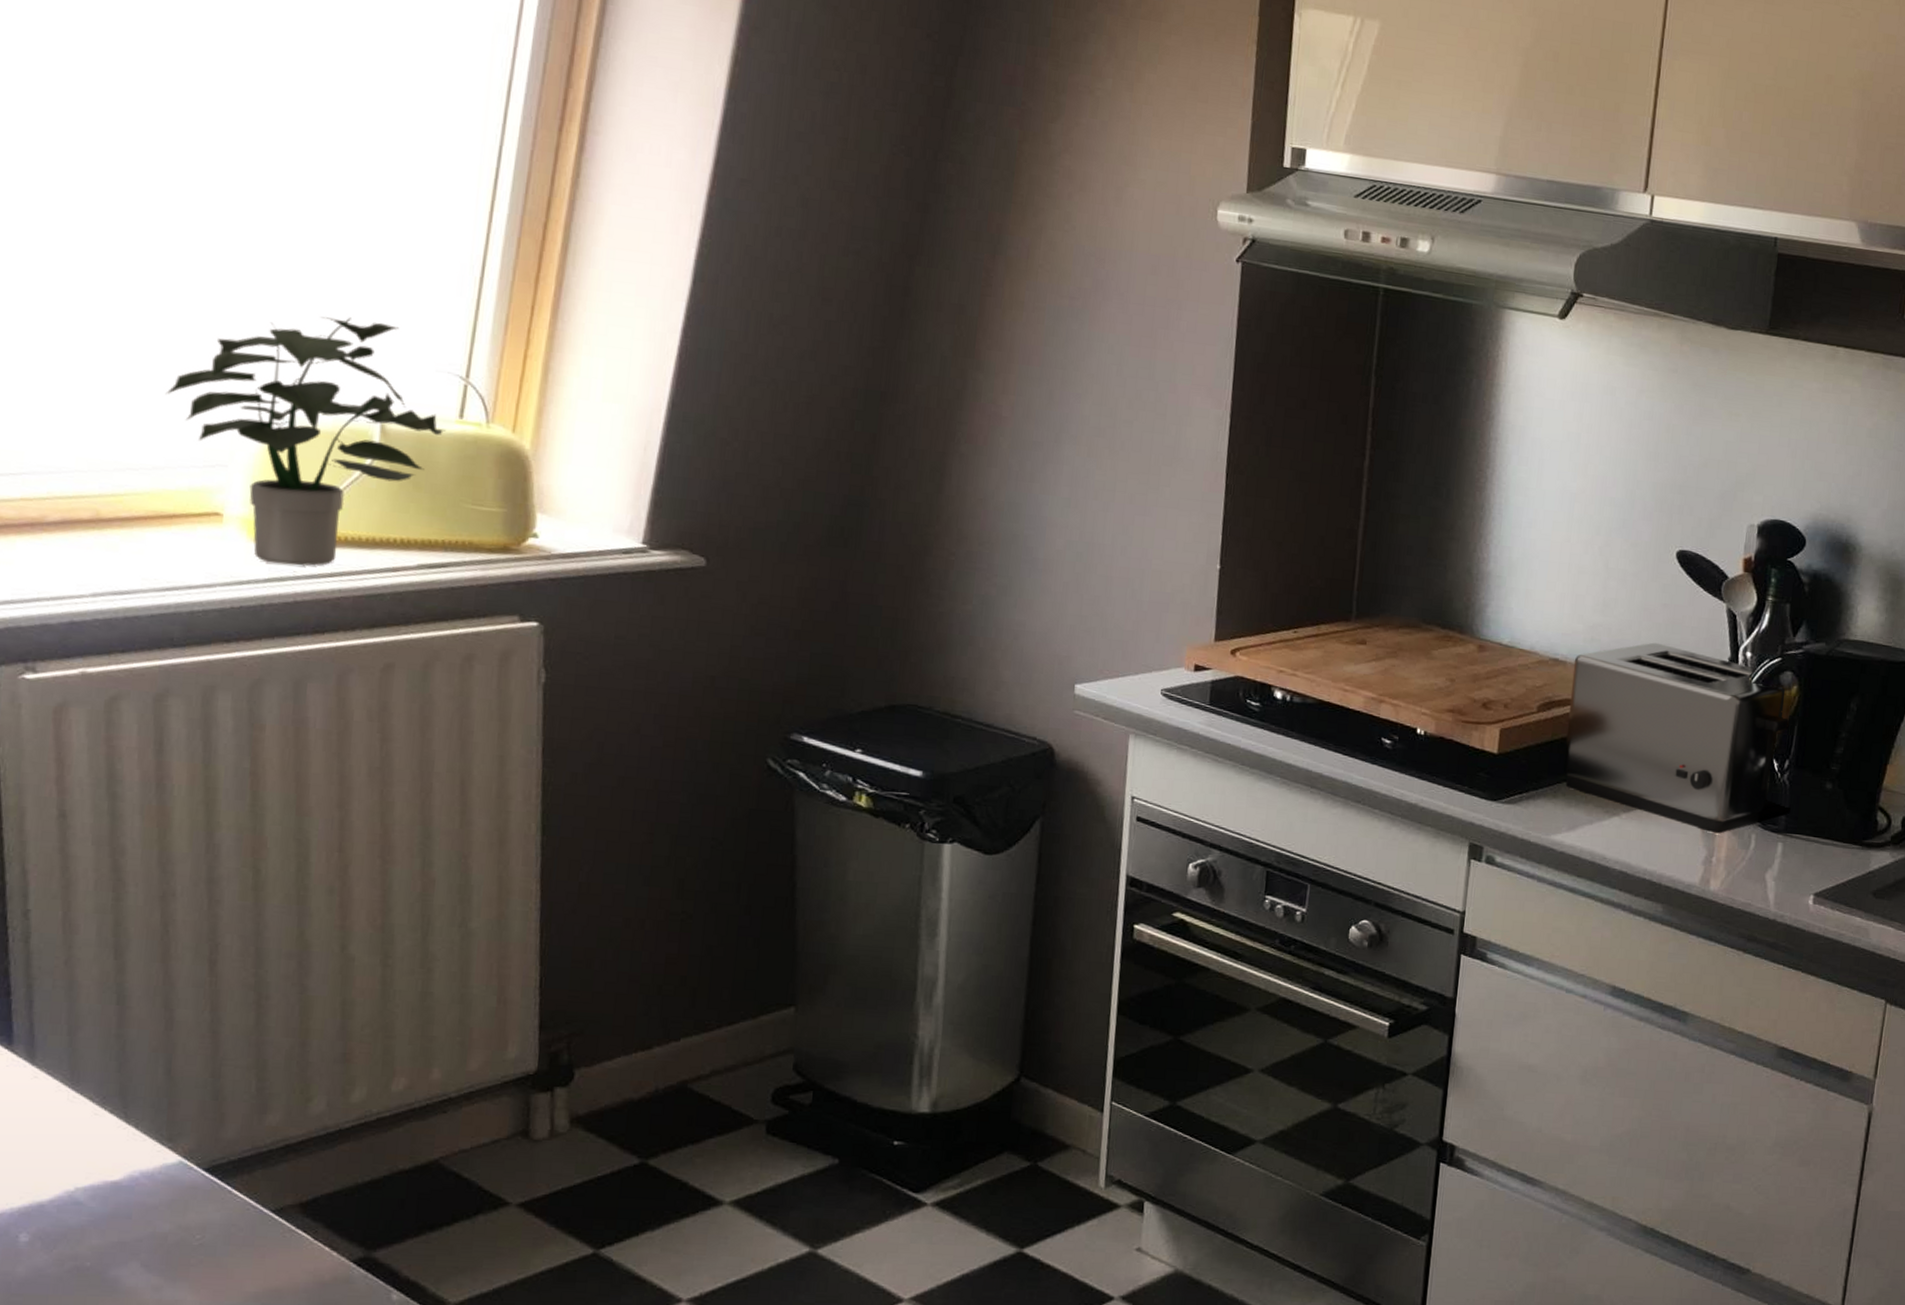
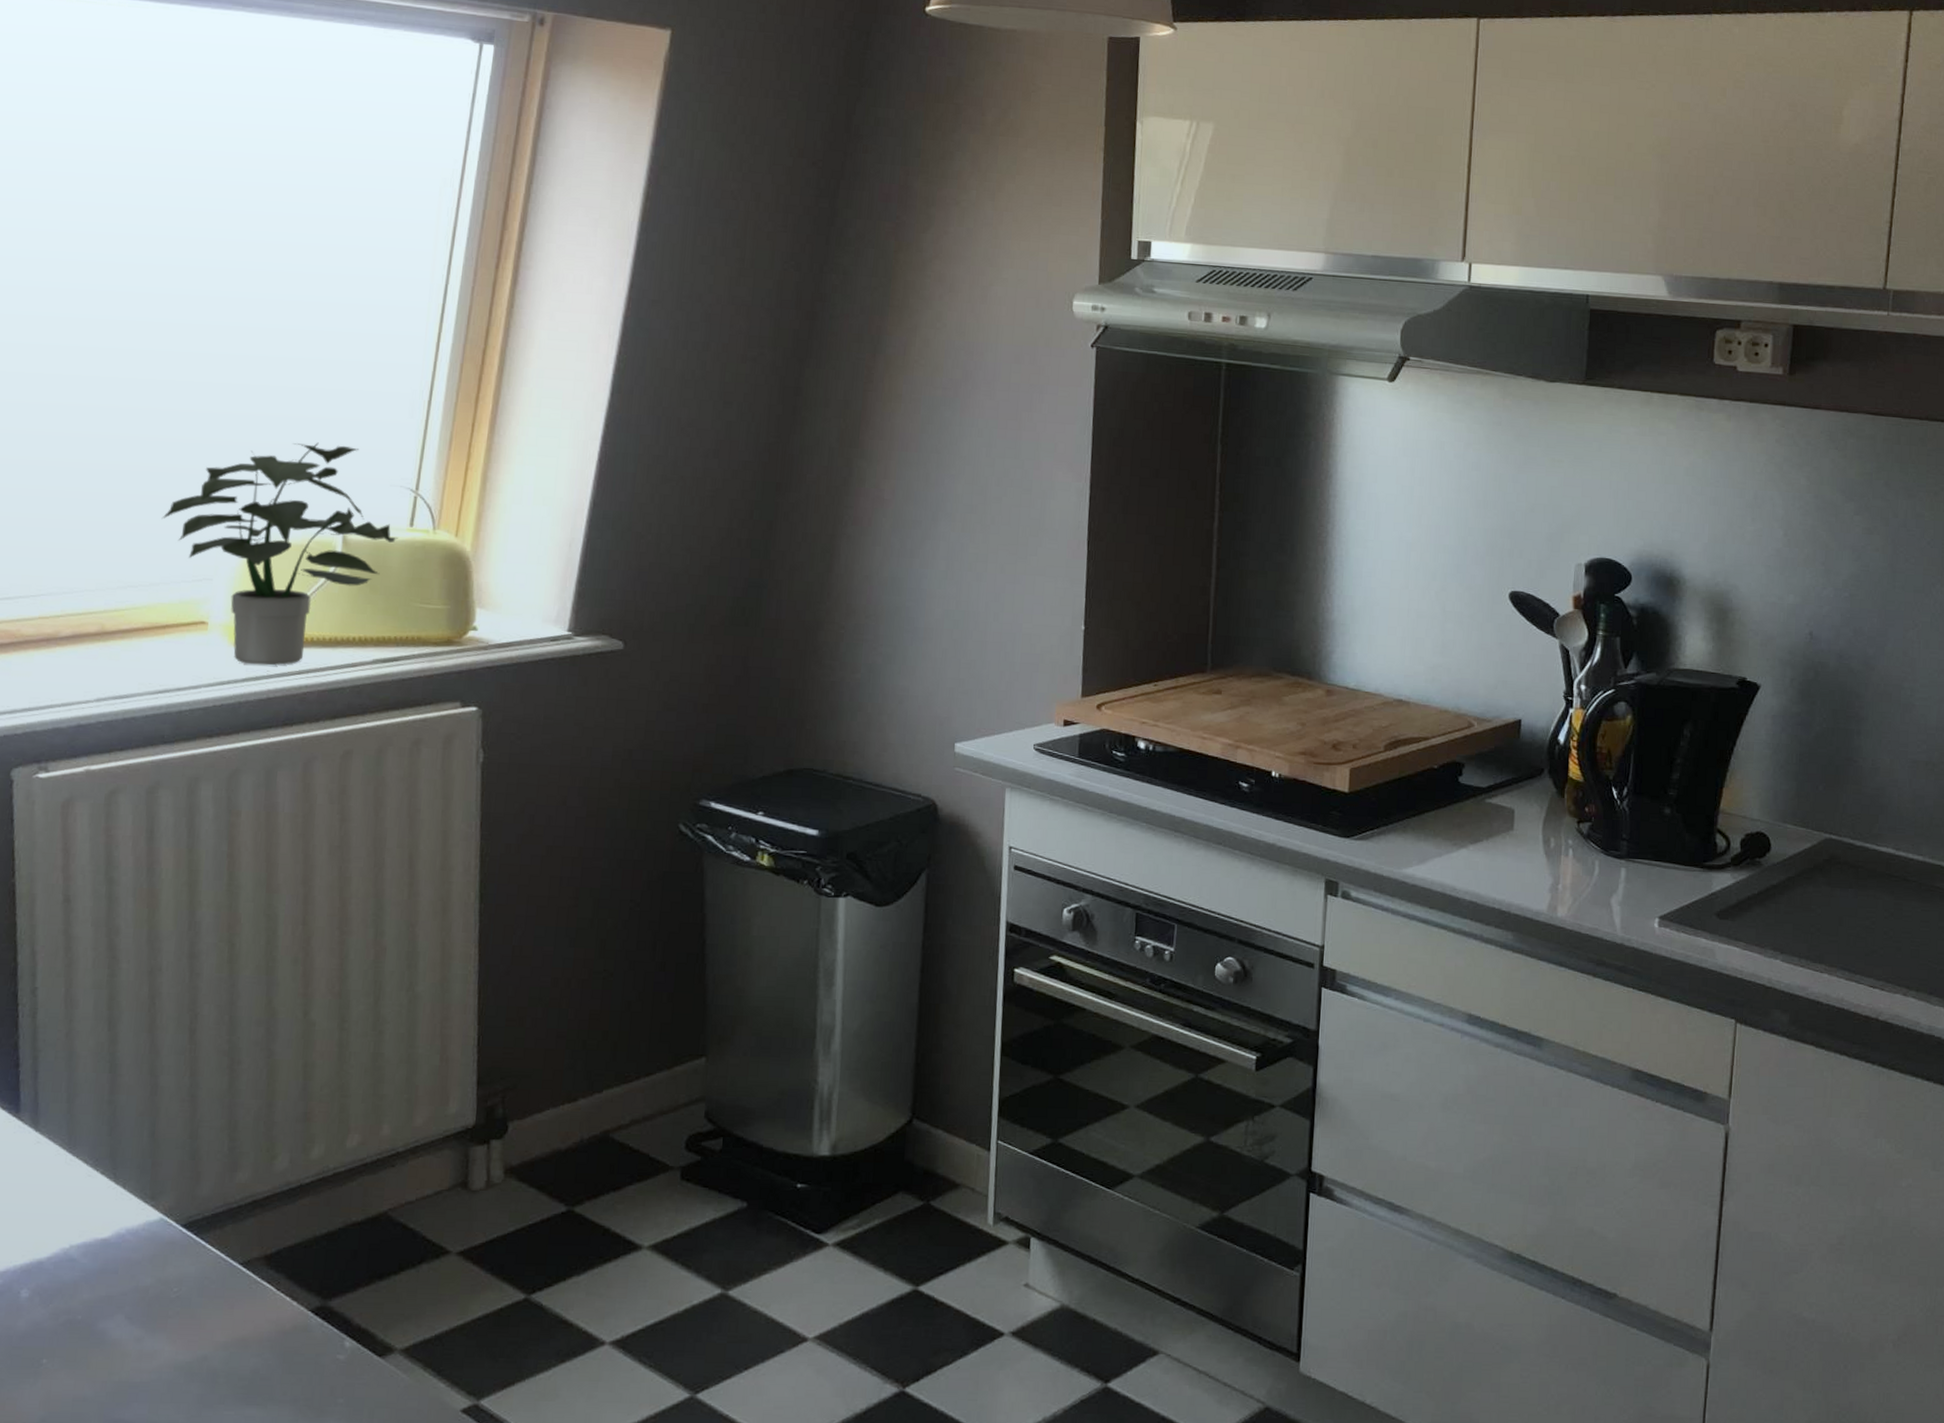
toaster: present [1563,642,1791,834] -> none [1411,680,1631,862]

